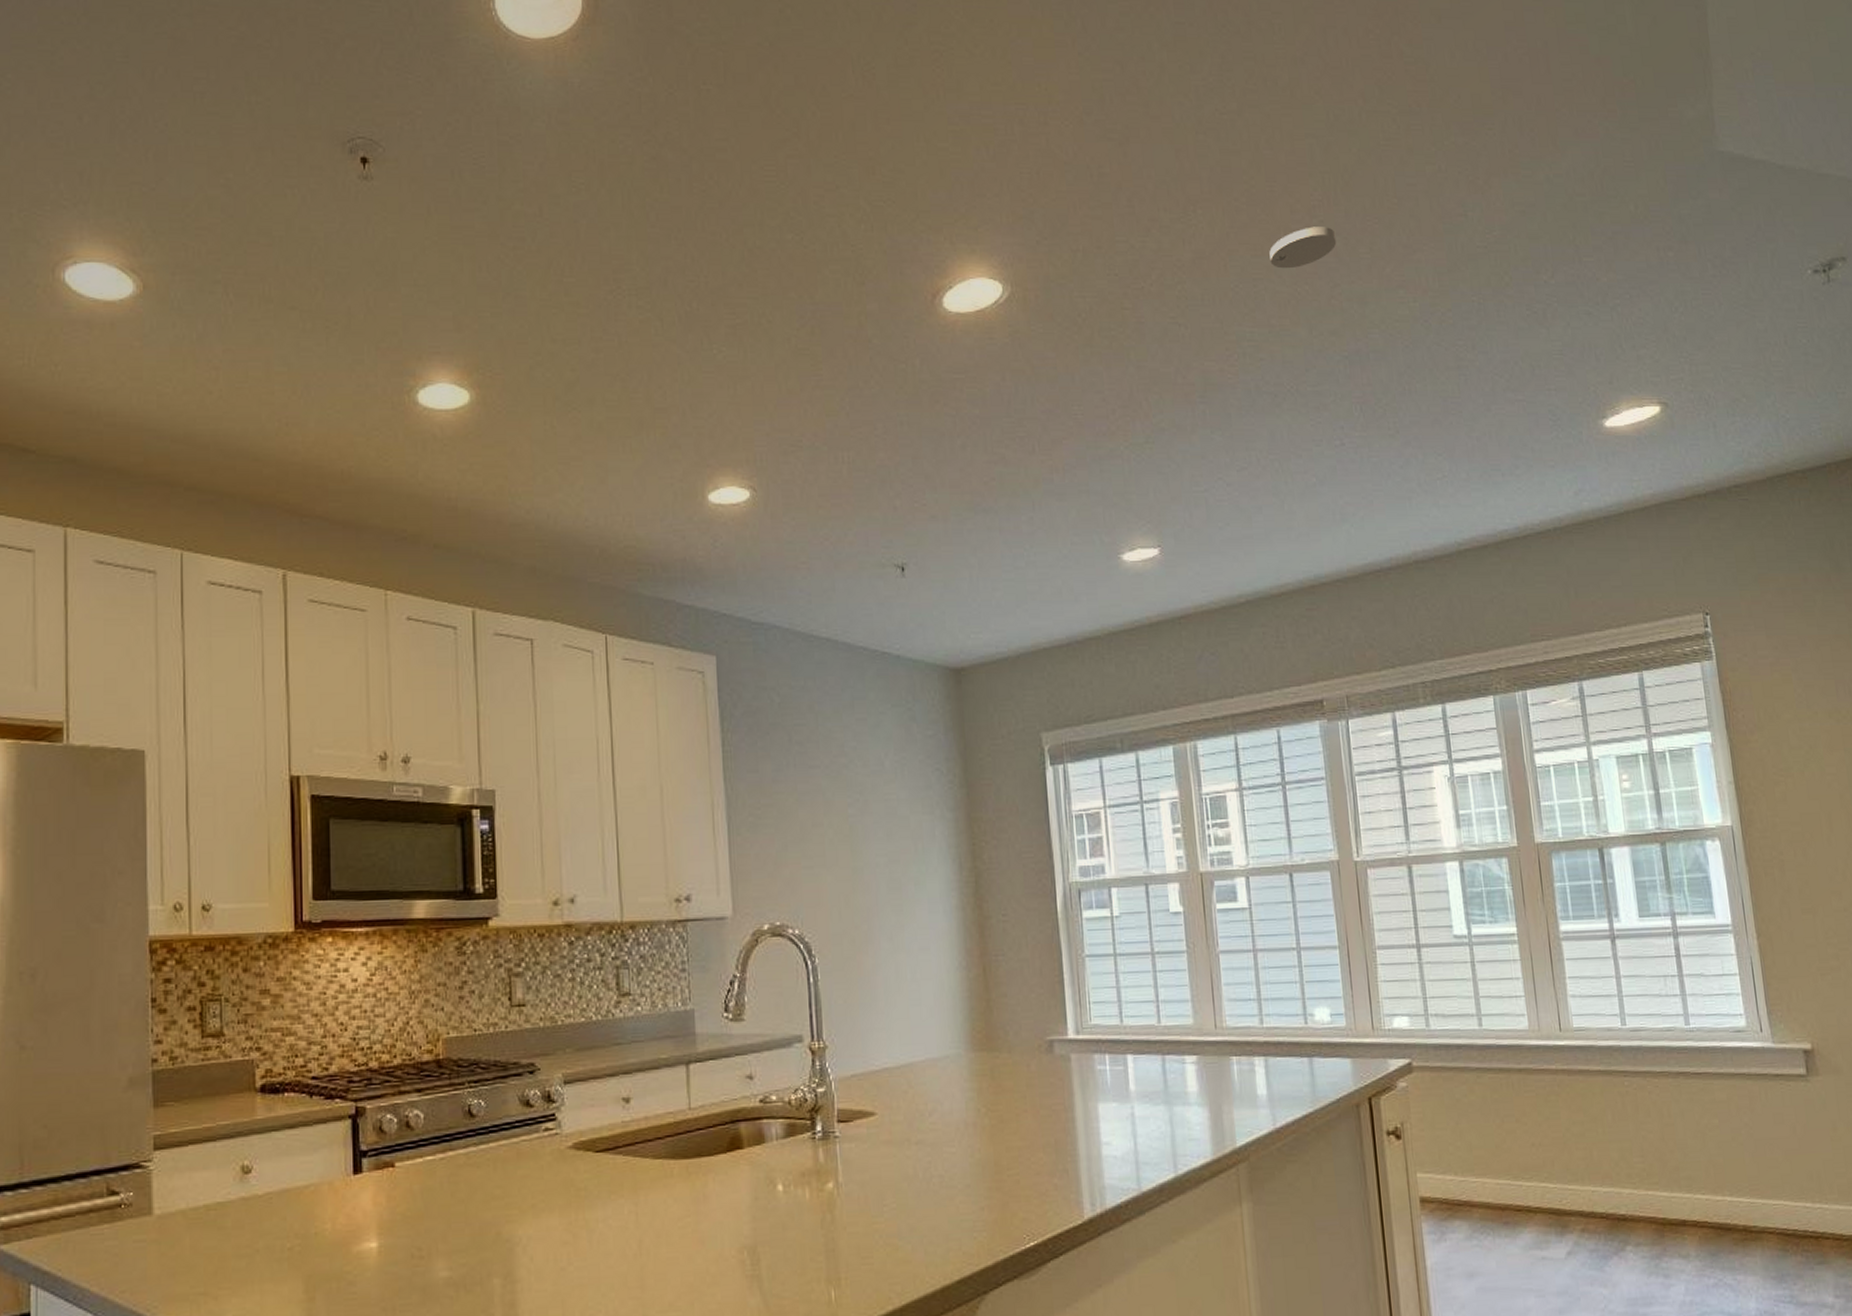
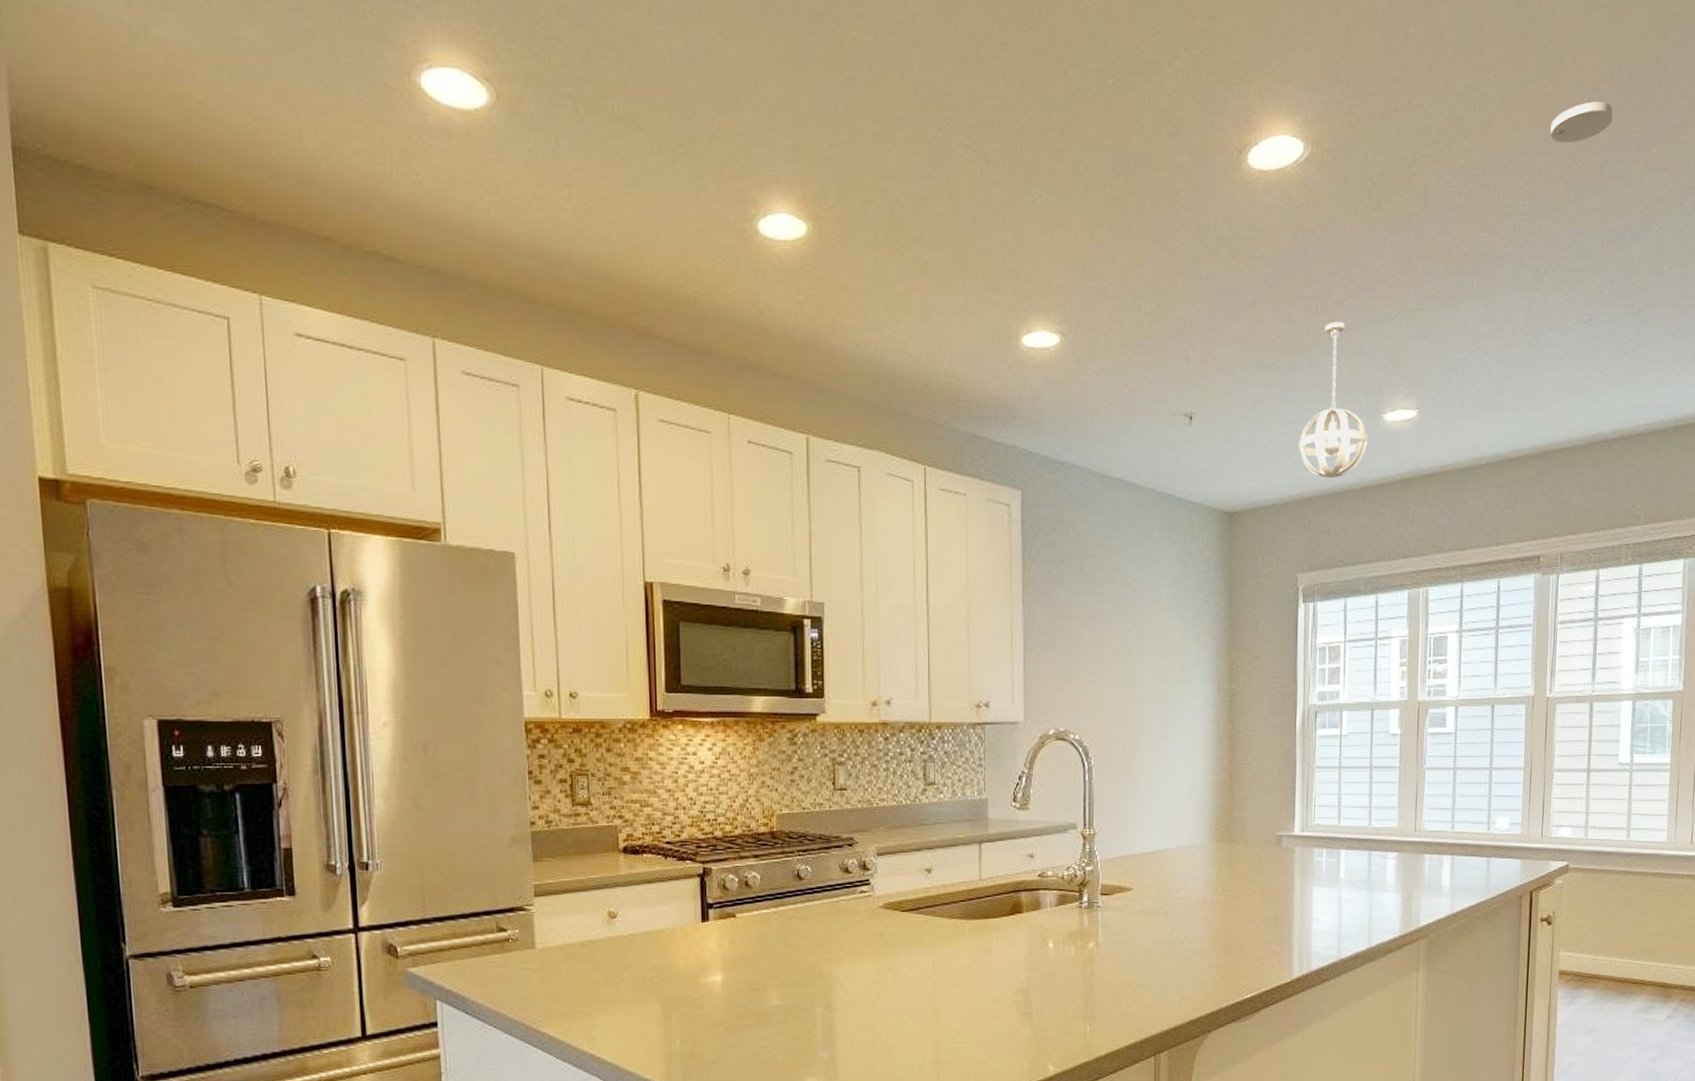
pendant light: none [1028,460,1107,626] -> present [1299,321,1368,478]

